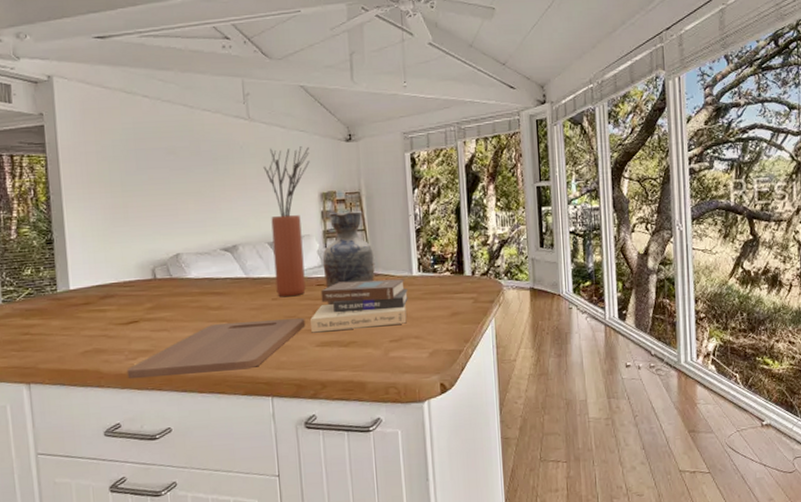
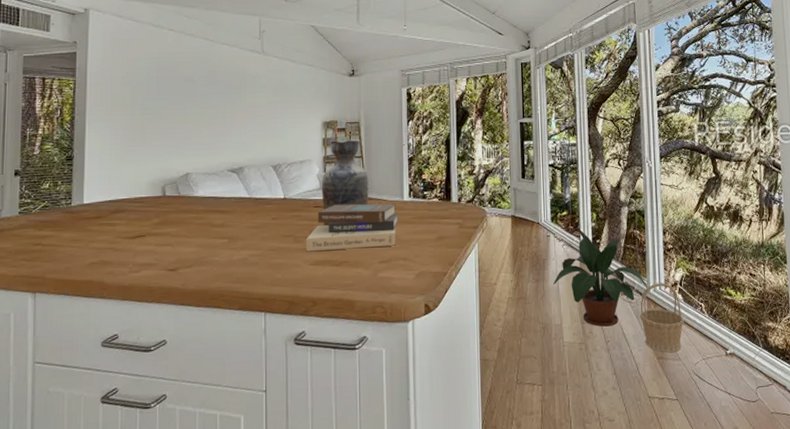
cutting board: present [126,318,306,379] -> none [129,237,301,292]
vase: present [263,146,310,297] -> none [273,79,315,217]
potted plant: none [577,298,679,401] -> present [553,227,648,327]
basket: none [670,353,718,426] -> present [640,282,685,353]

